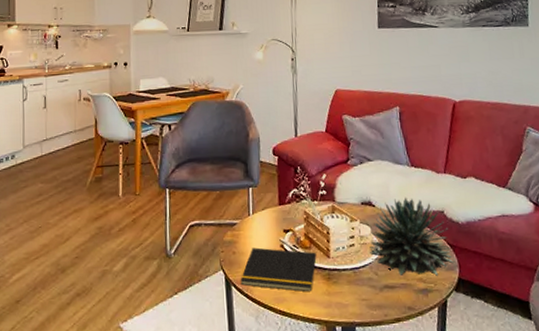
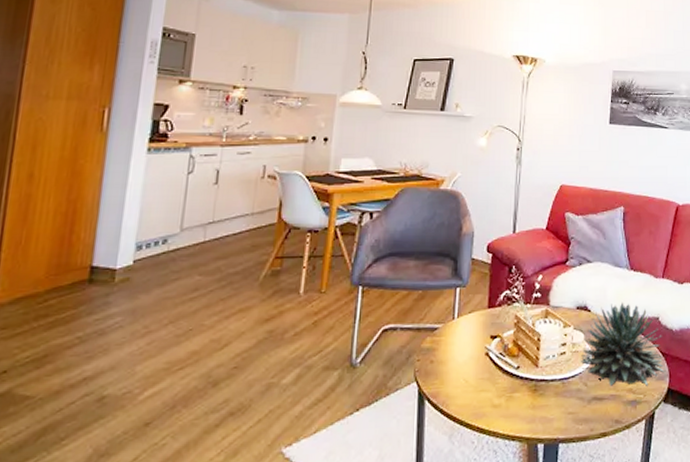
notepad: present [240,247,317,292] -> none [435,355,524,406]

